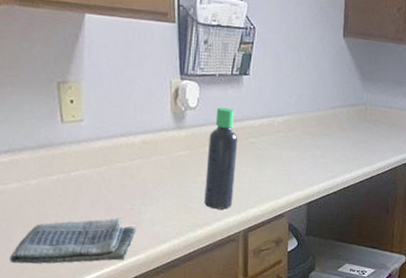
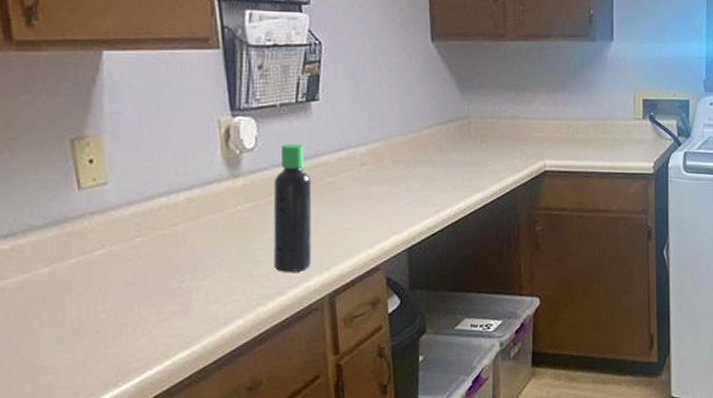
dish towel: present [10,218,136,264] -> none [16,303,187,382]

